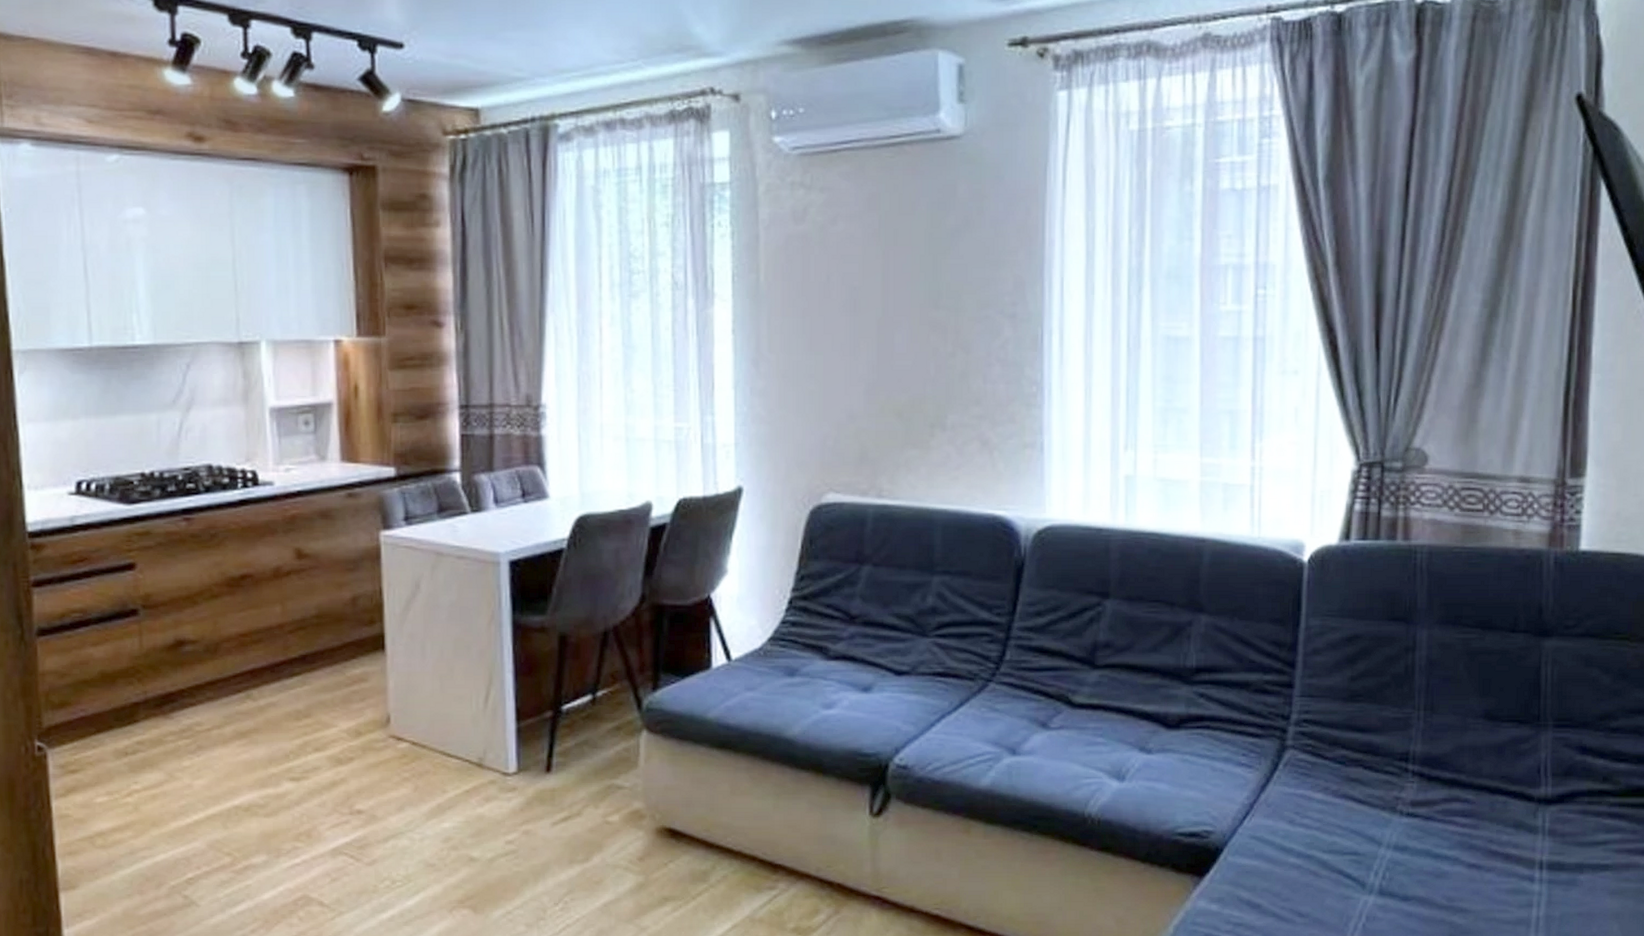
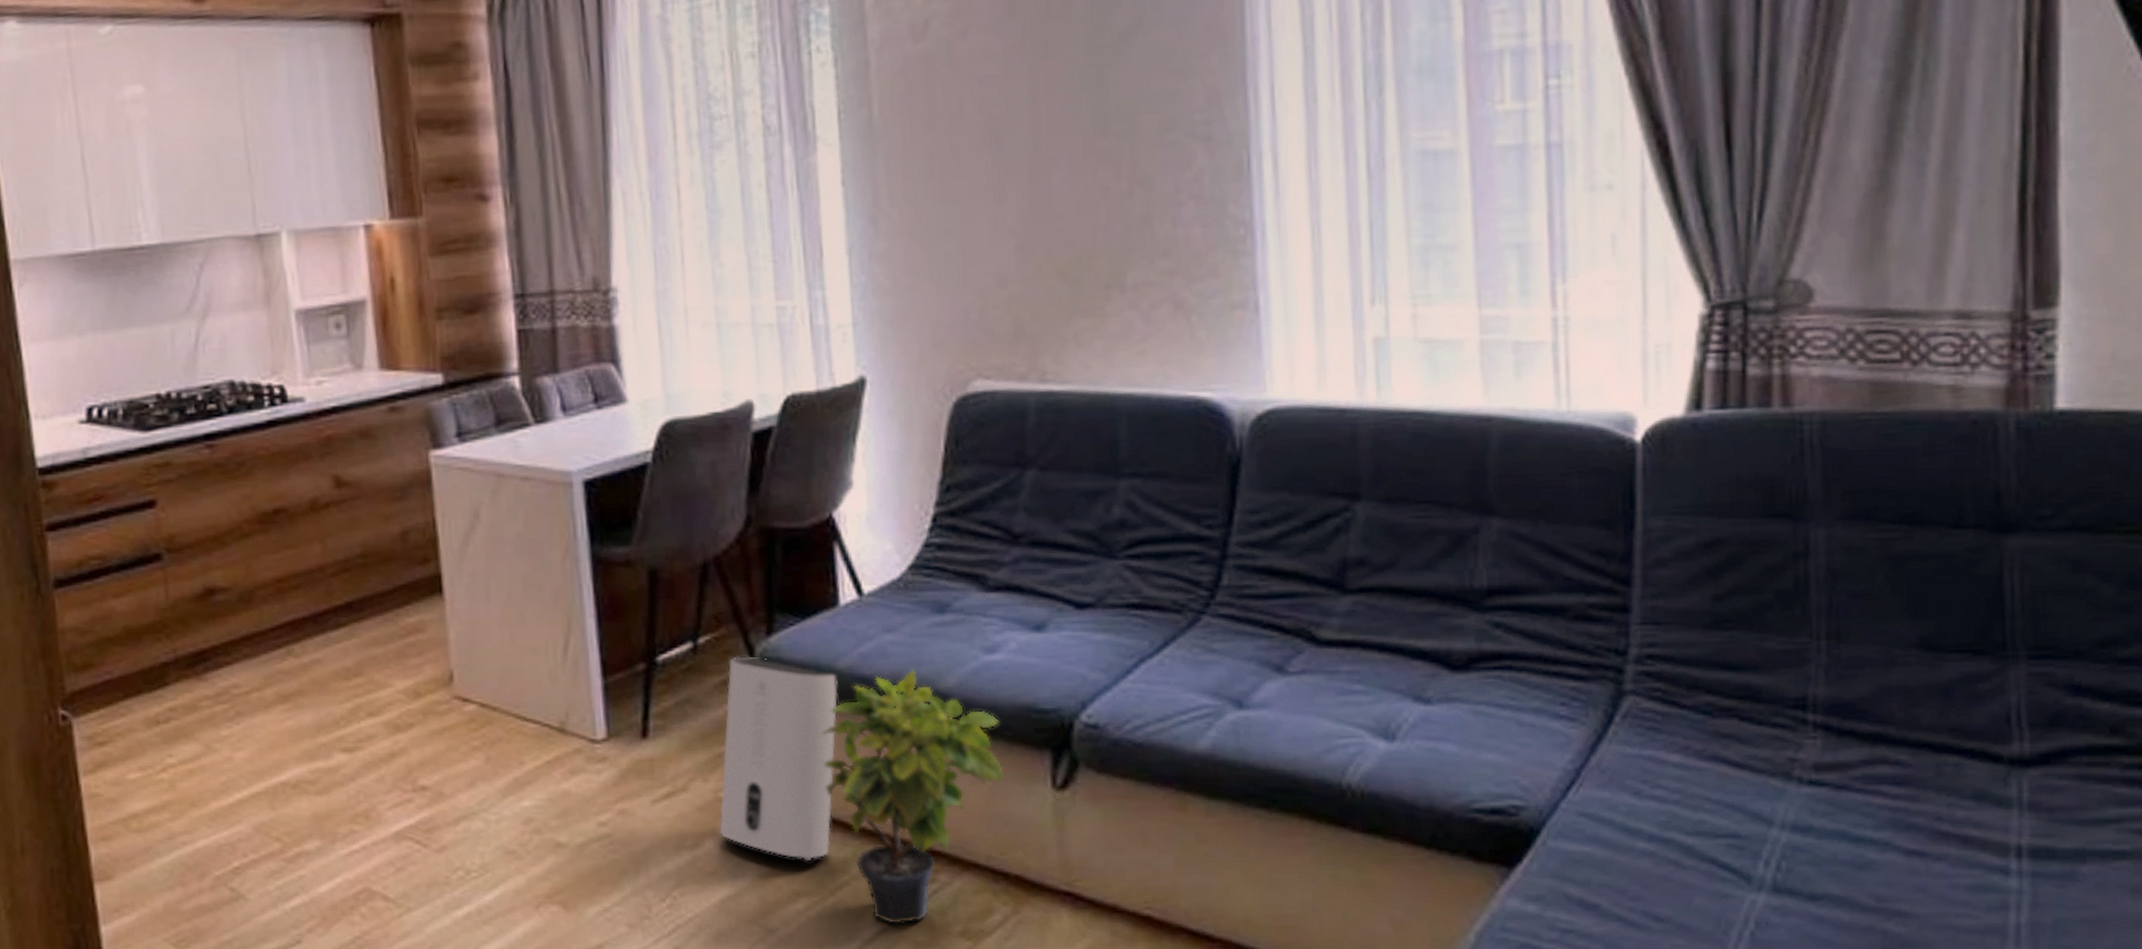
air purifier: none [606,707,707,873] -> present [719,656,838,862]
potted plant: none [692,720,834,923] -> present [822,670,1005,924]

